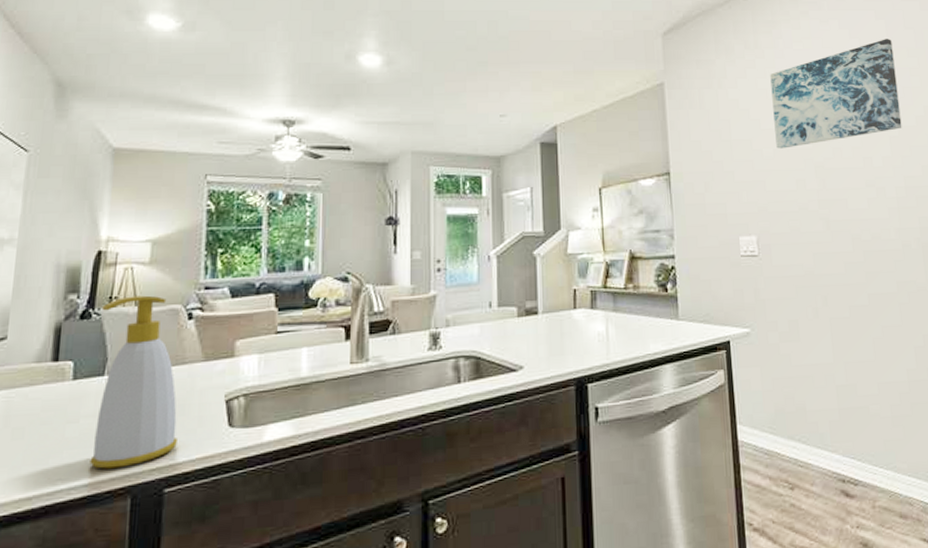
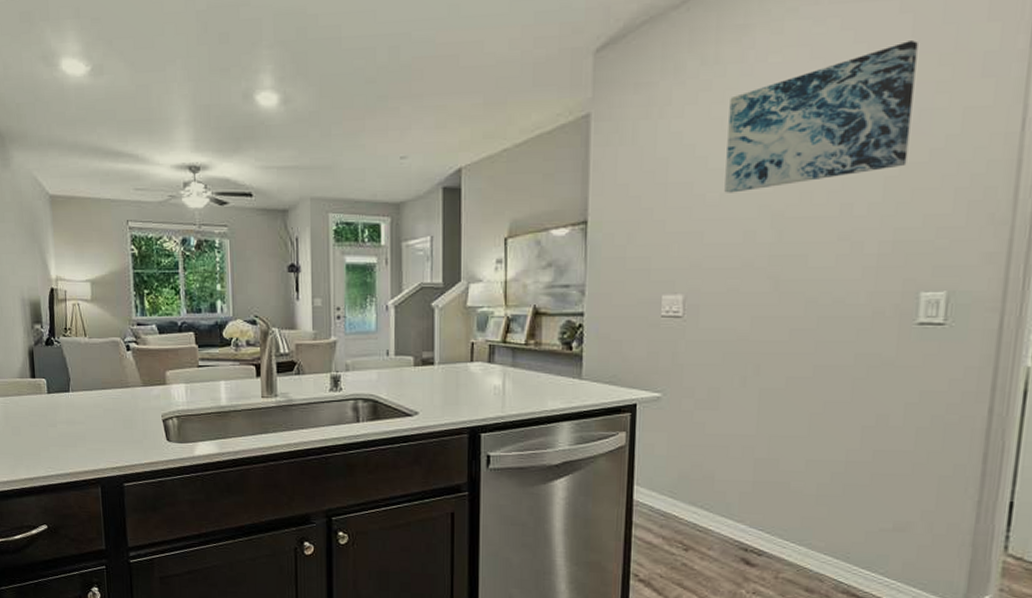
soap bottle: present [90,295,177,469] -> none [60,328,129,464]

